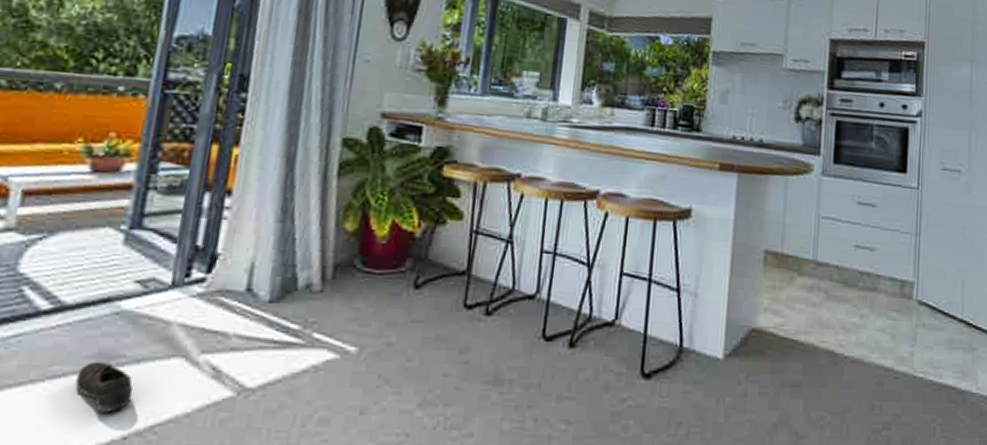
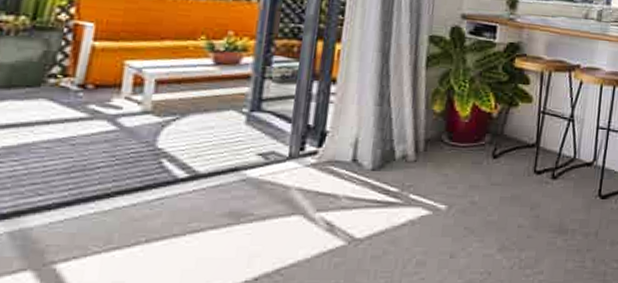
shoe: present [75,361,134,412] -> none [212,219,262,259]

